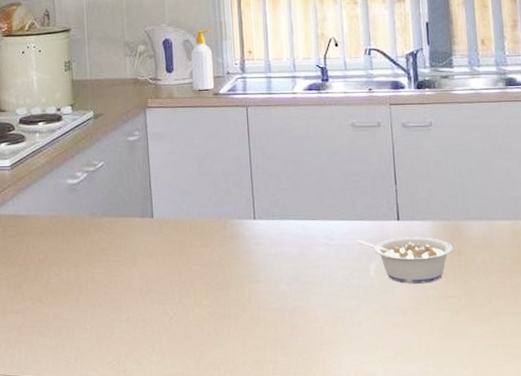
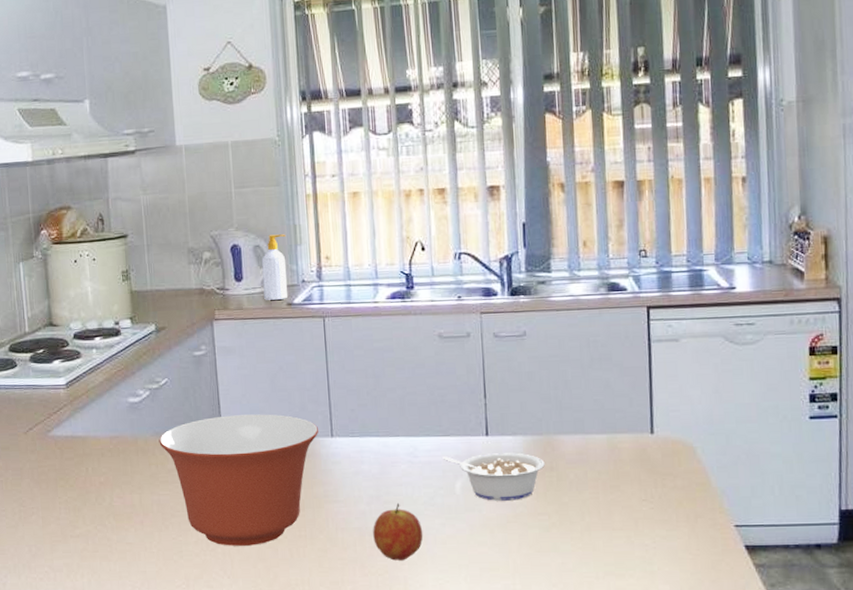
mixing bowl: none [94,196,243,324] -> present [159,414,319,546]
fruit: none [293,284,341,341] -> present [373,503,423,561]

